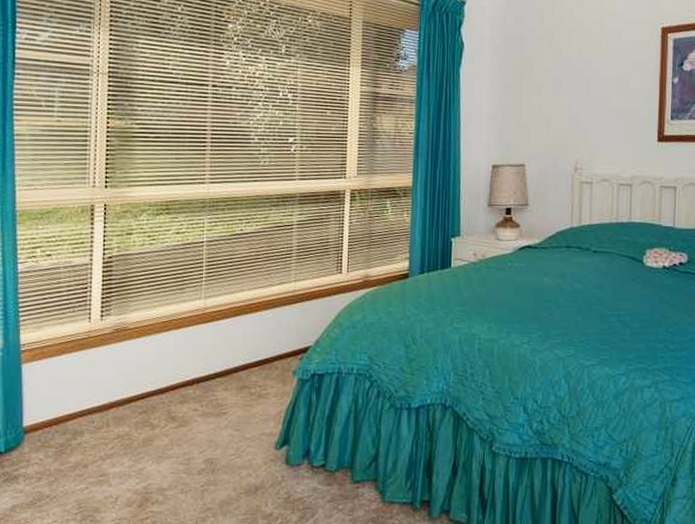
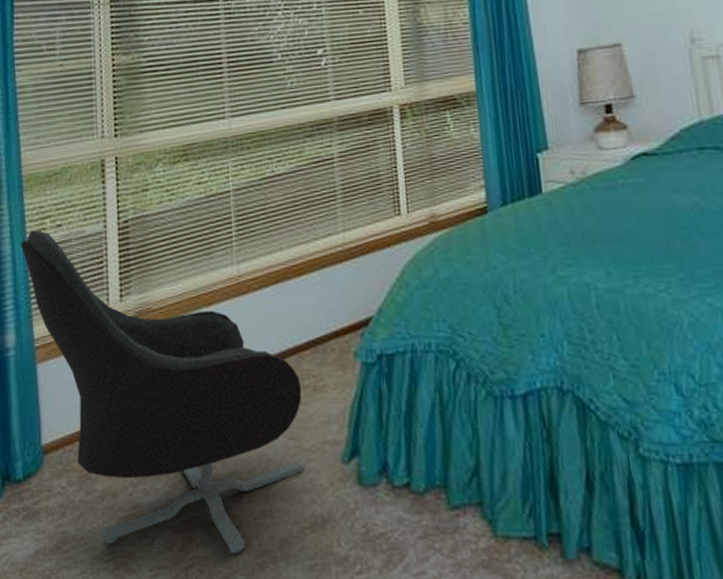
armchair: none [11,257,249,511] -> present [20,230,304,554]

